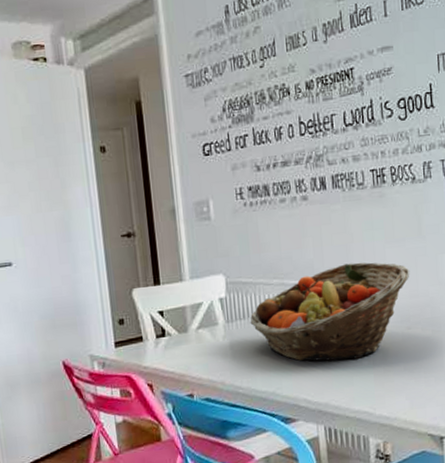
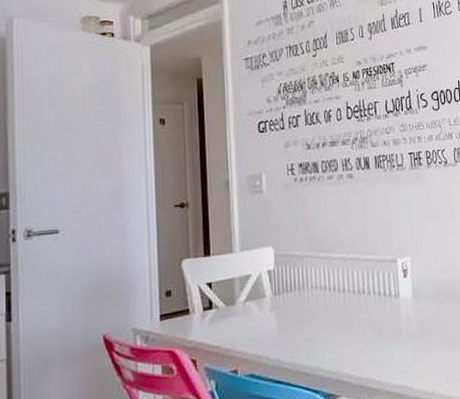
fruit basket: present [250,262,410,362] -> none [296,237,444,335]

